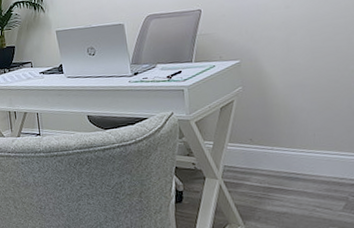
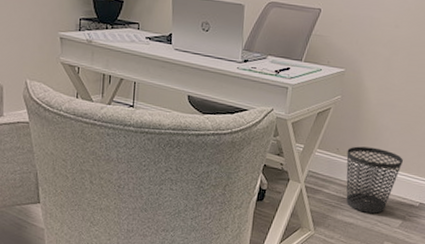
wastebasket: none [262,131,330,200] -> present [346,146,403,214]

